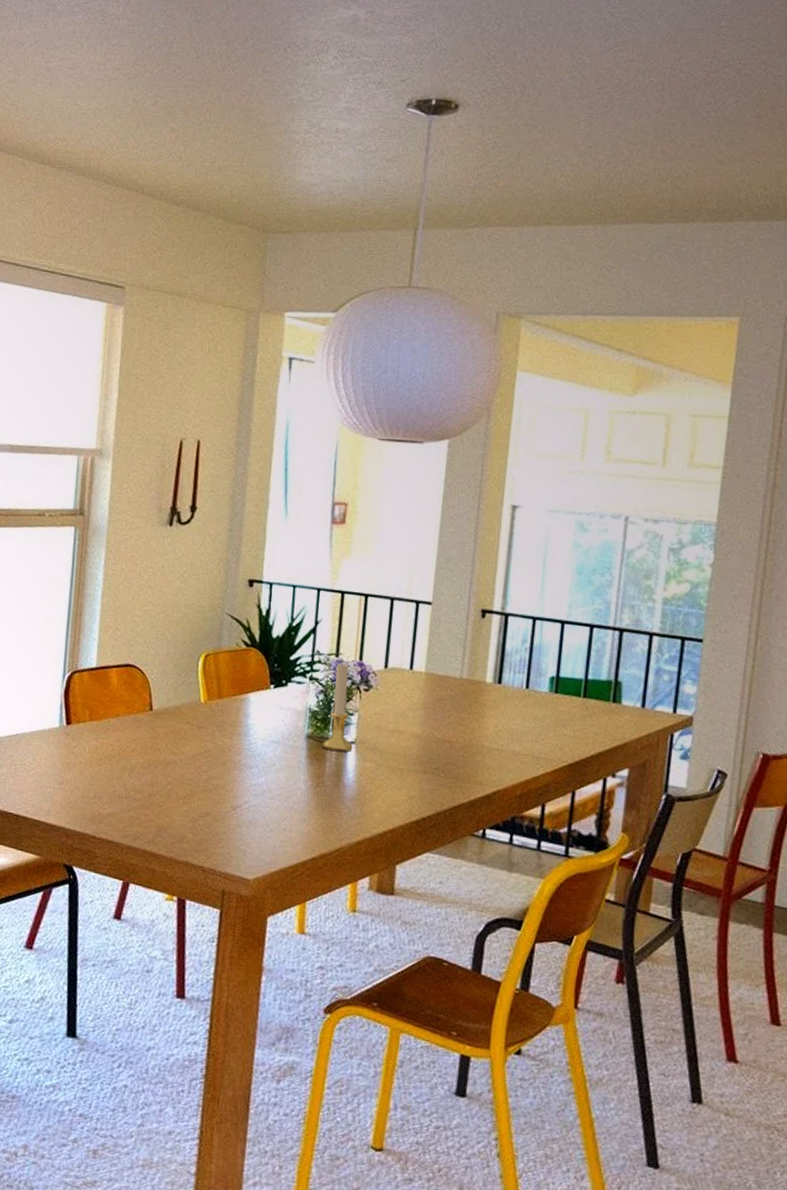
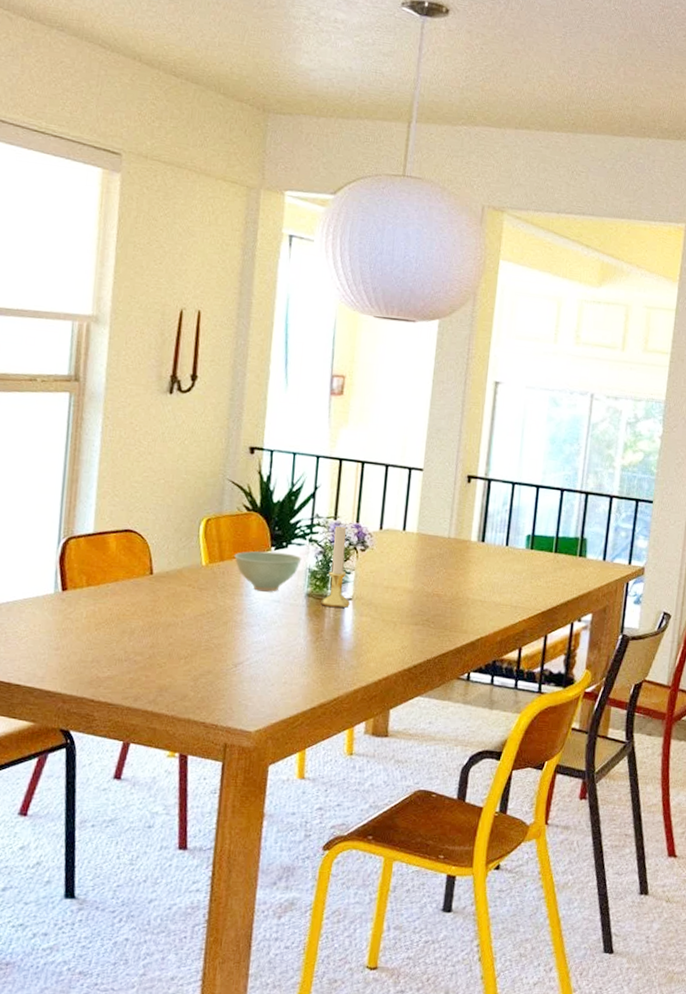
bowl: none [233,688,302,732] -> present [234,551,302,592]

